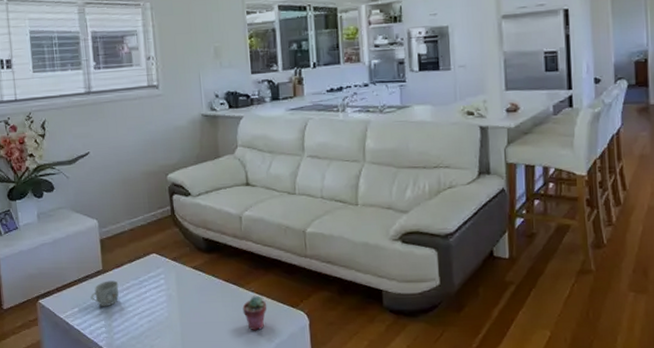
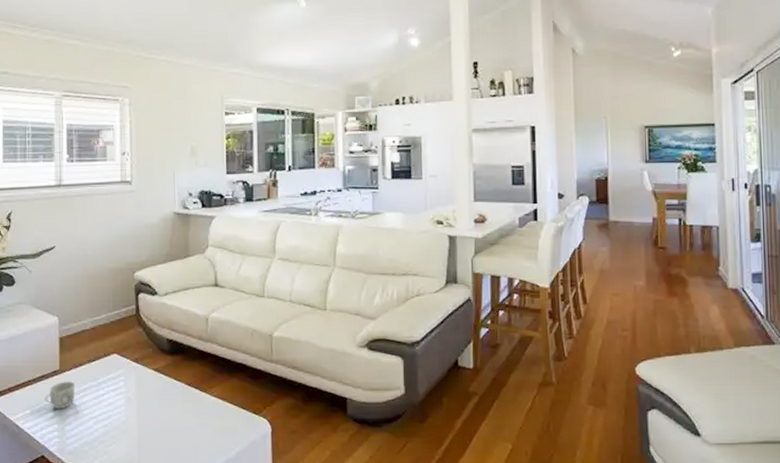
potted succulent: present [242,296,267,331] -> none [203,401,229,438]

